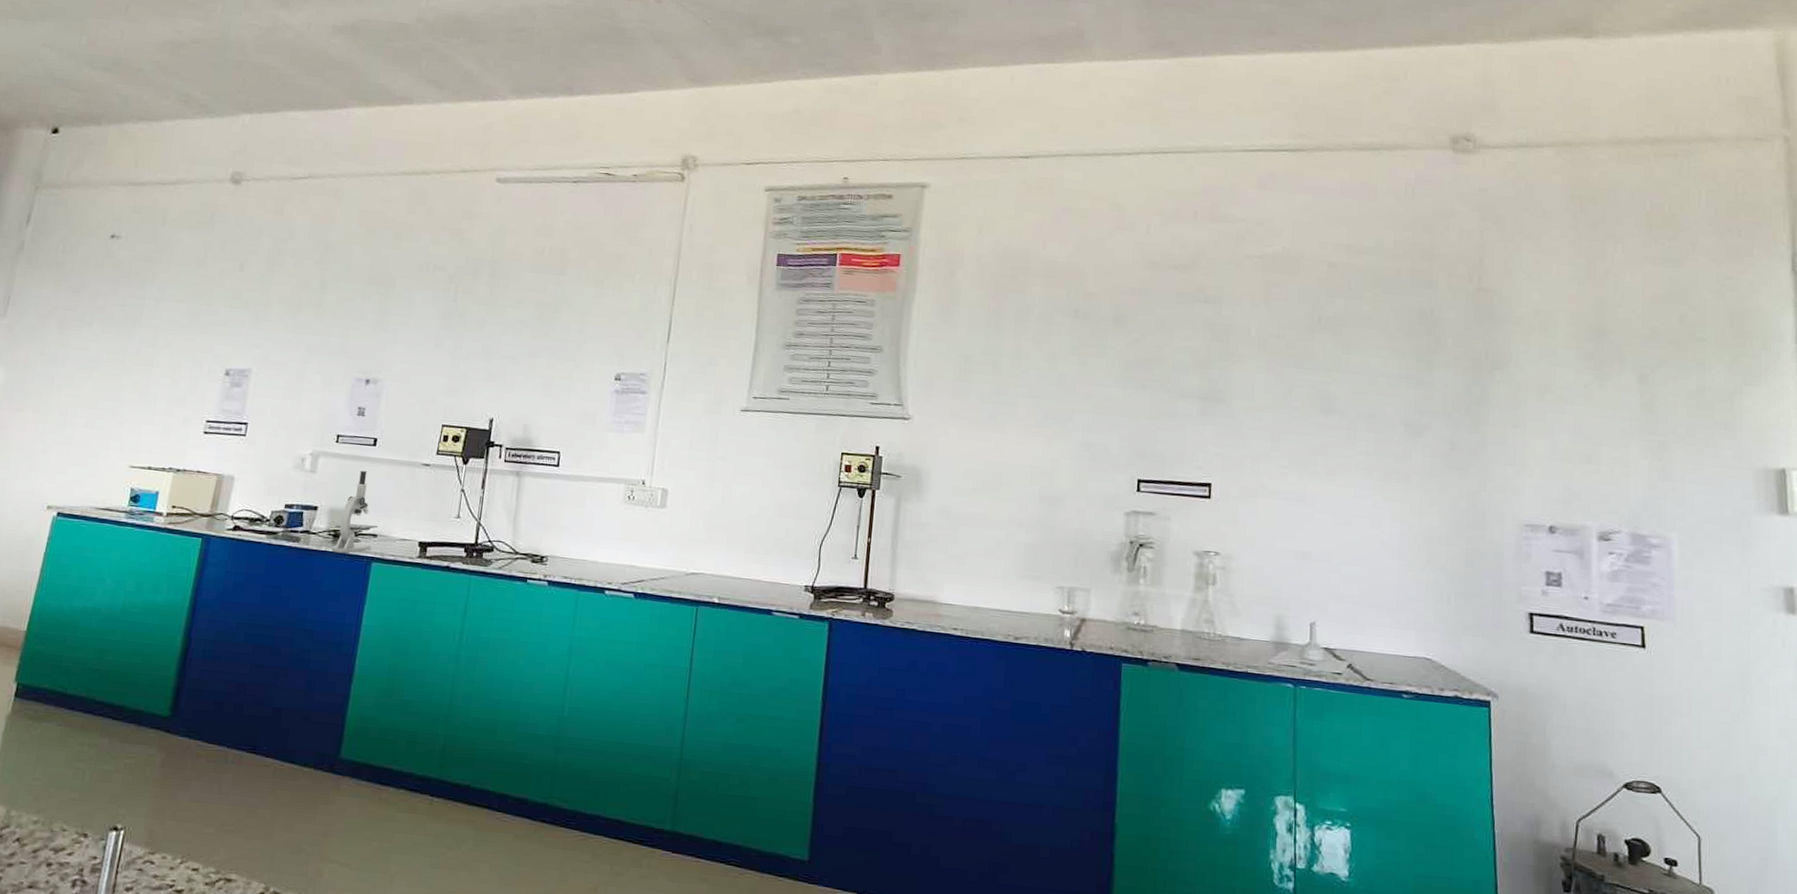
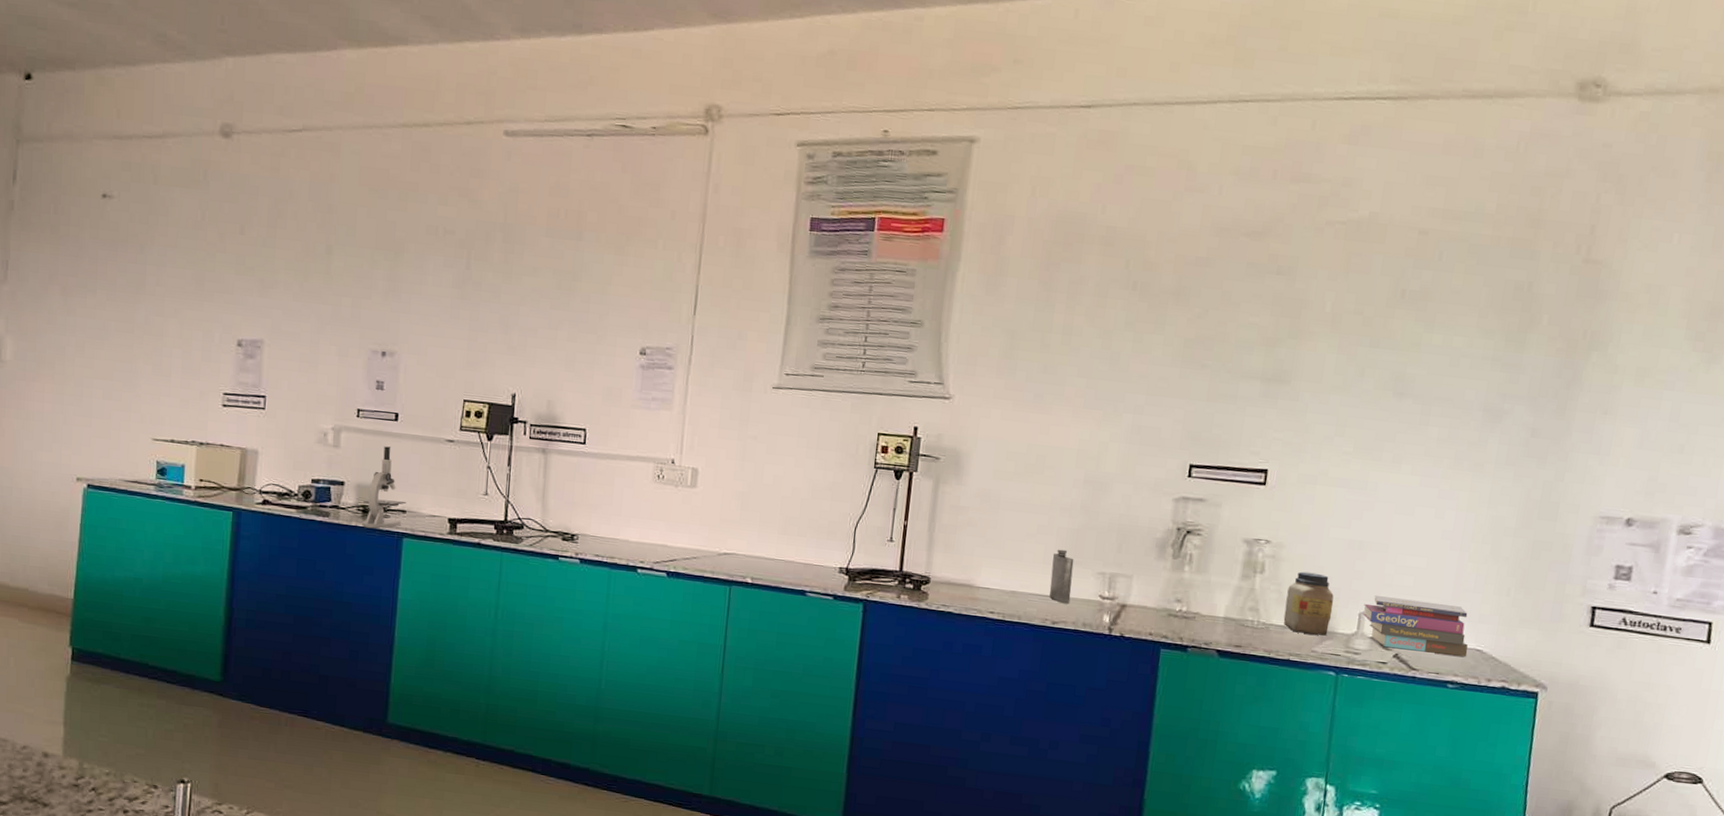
flask: none [1010,564,1033,619] -> present [1049,549,1074,604]
jar: none [1238,582,1285,647] -> present [1283,571,1334,636]
books: none [1313,604,1418,666] -> present [1362,595,1468,657]

